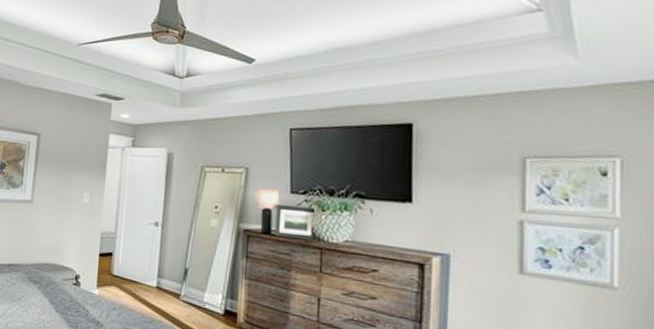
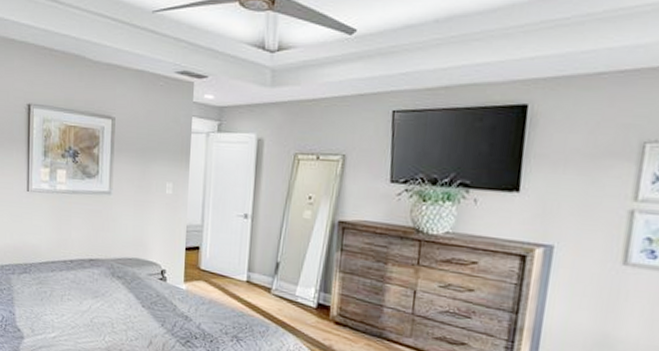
table lamp: present [254,188,280,235] -> none [350,177,379,227]
picture frame: present [274,205,316,241] -> none [371,195,415,233]

